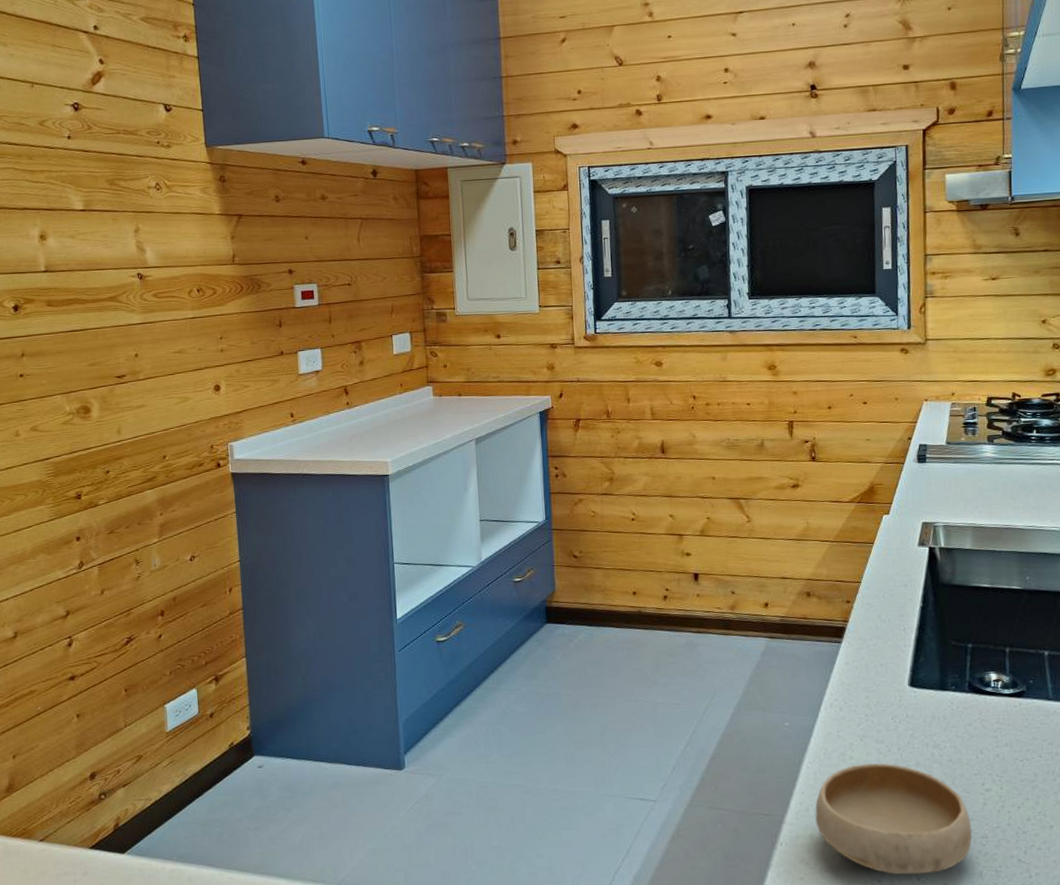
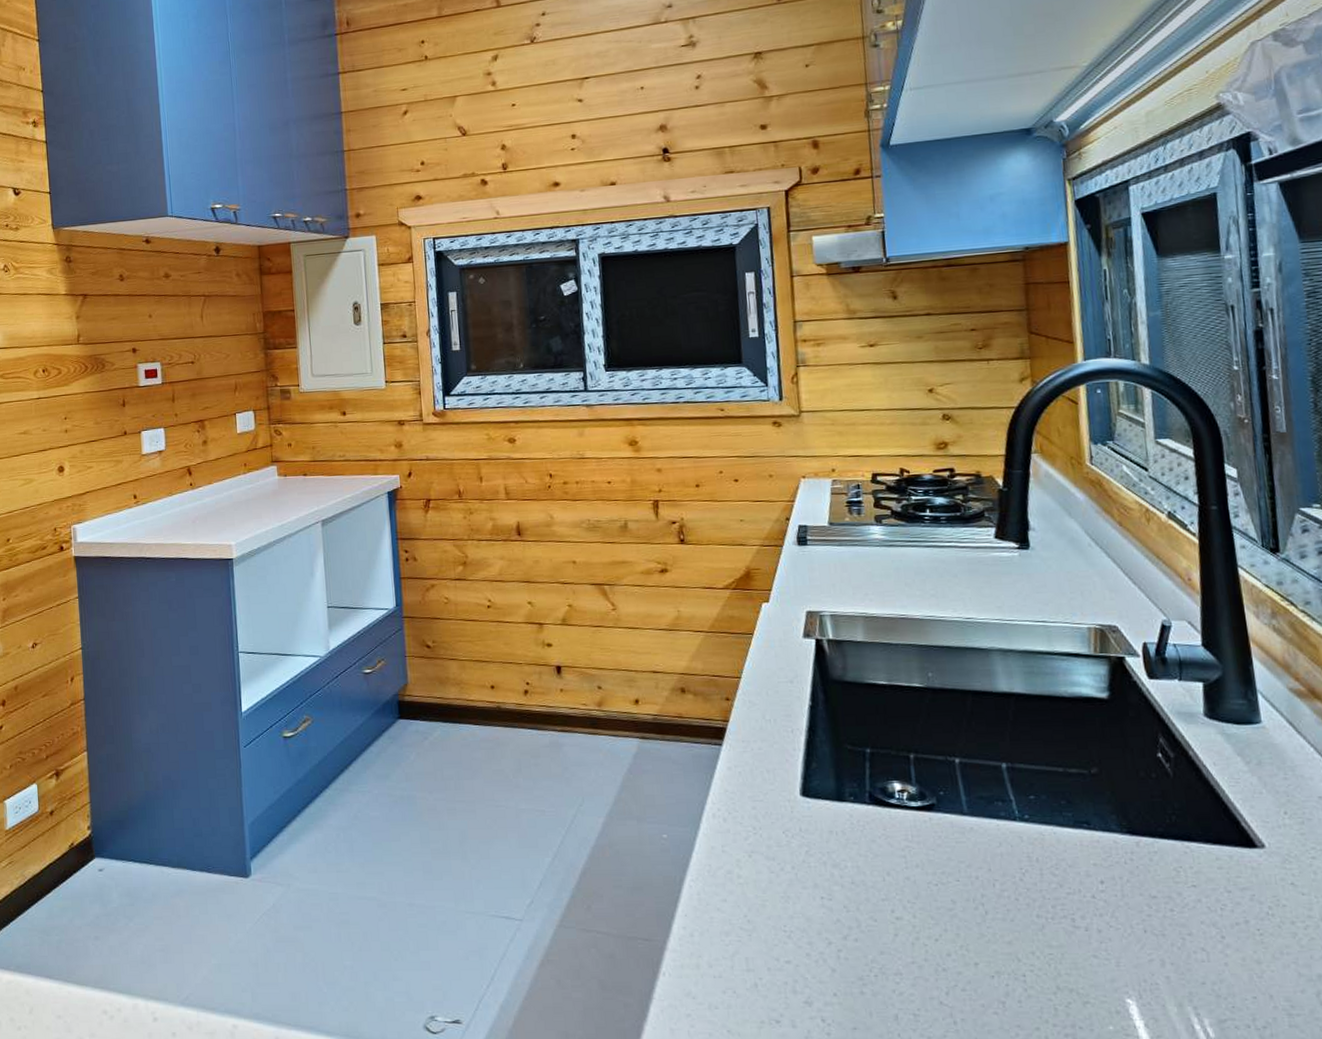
bowl: present [814,763,972,875] -> none [700,883,883,1015]

